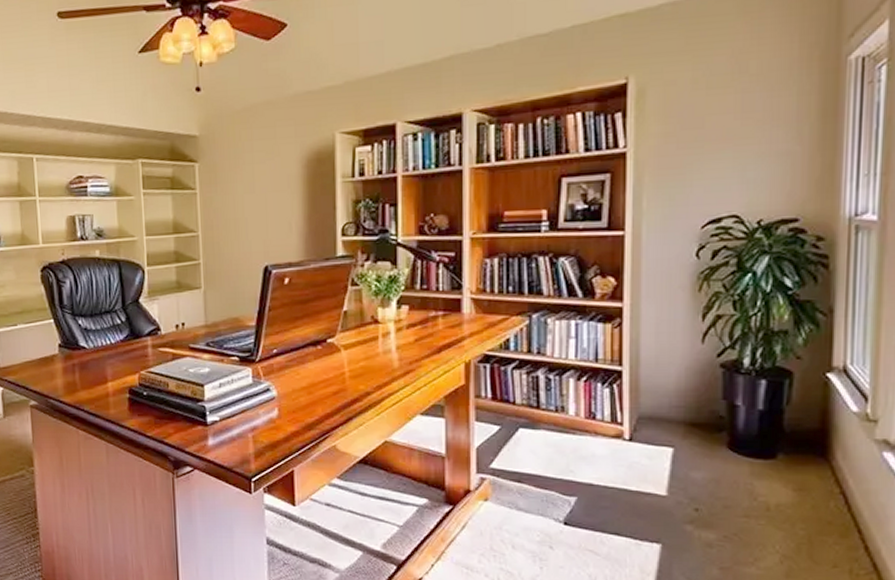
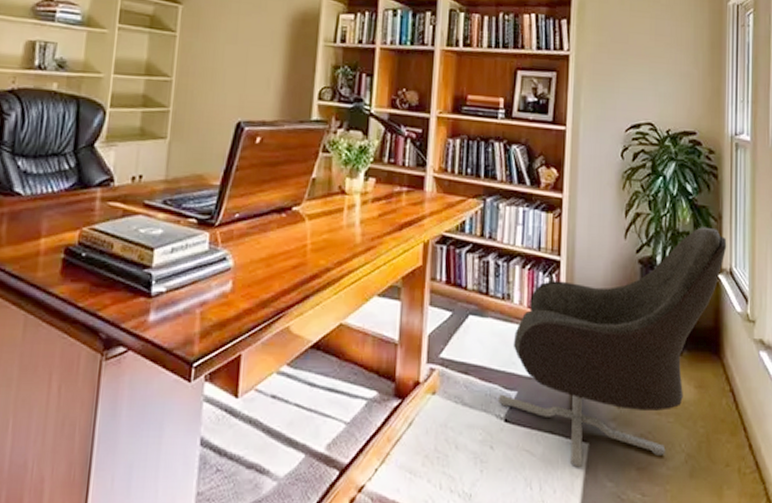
armchair: none [557,323,840,567] -> present [499,227,727,468]

